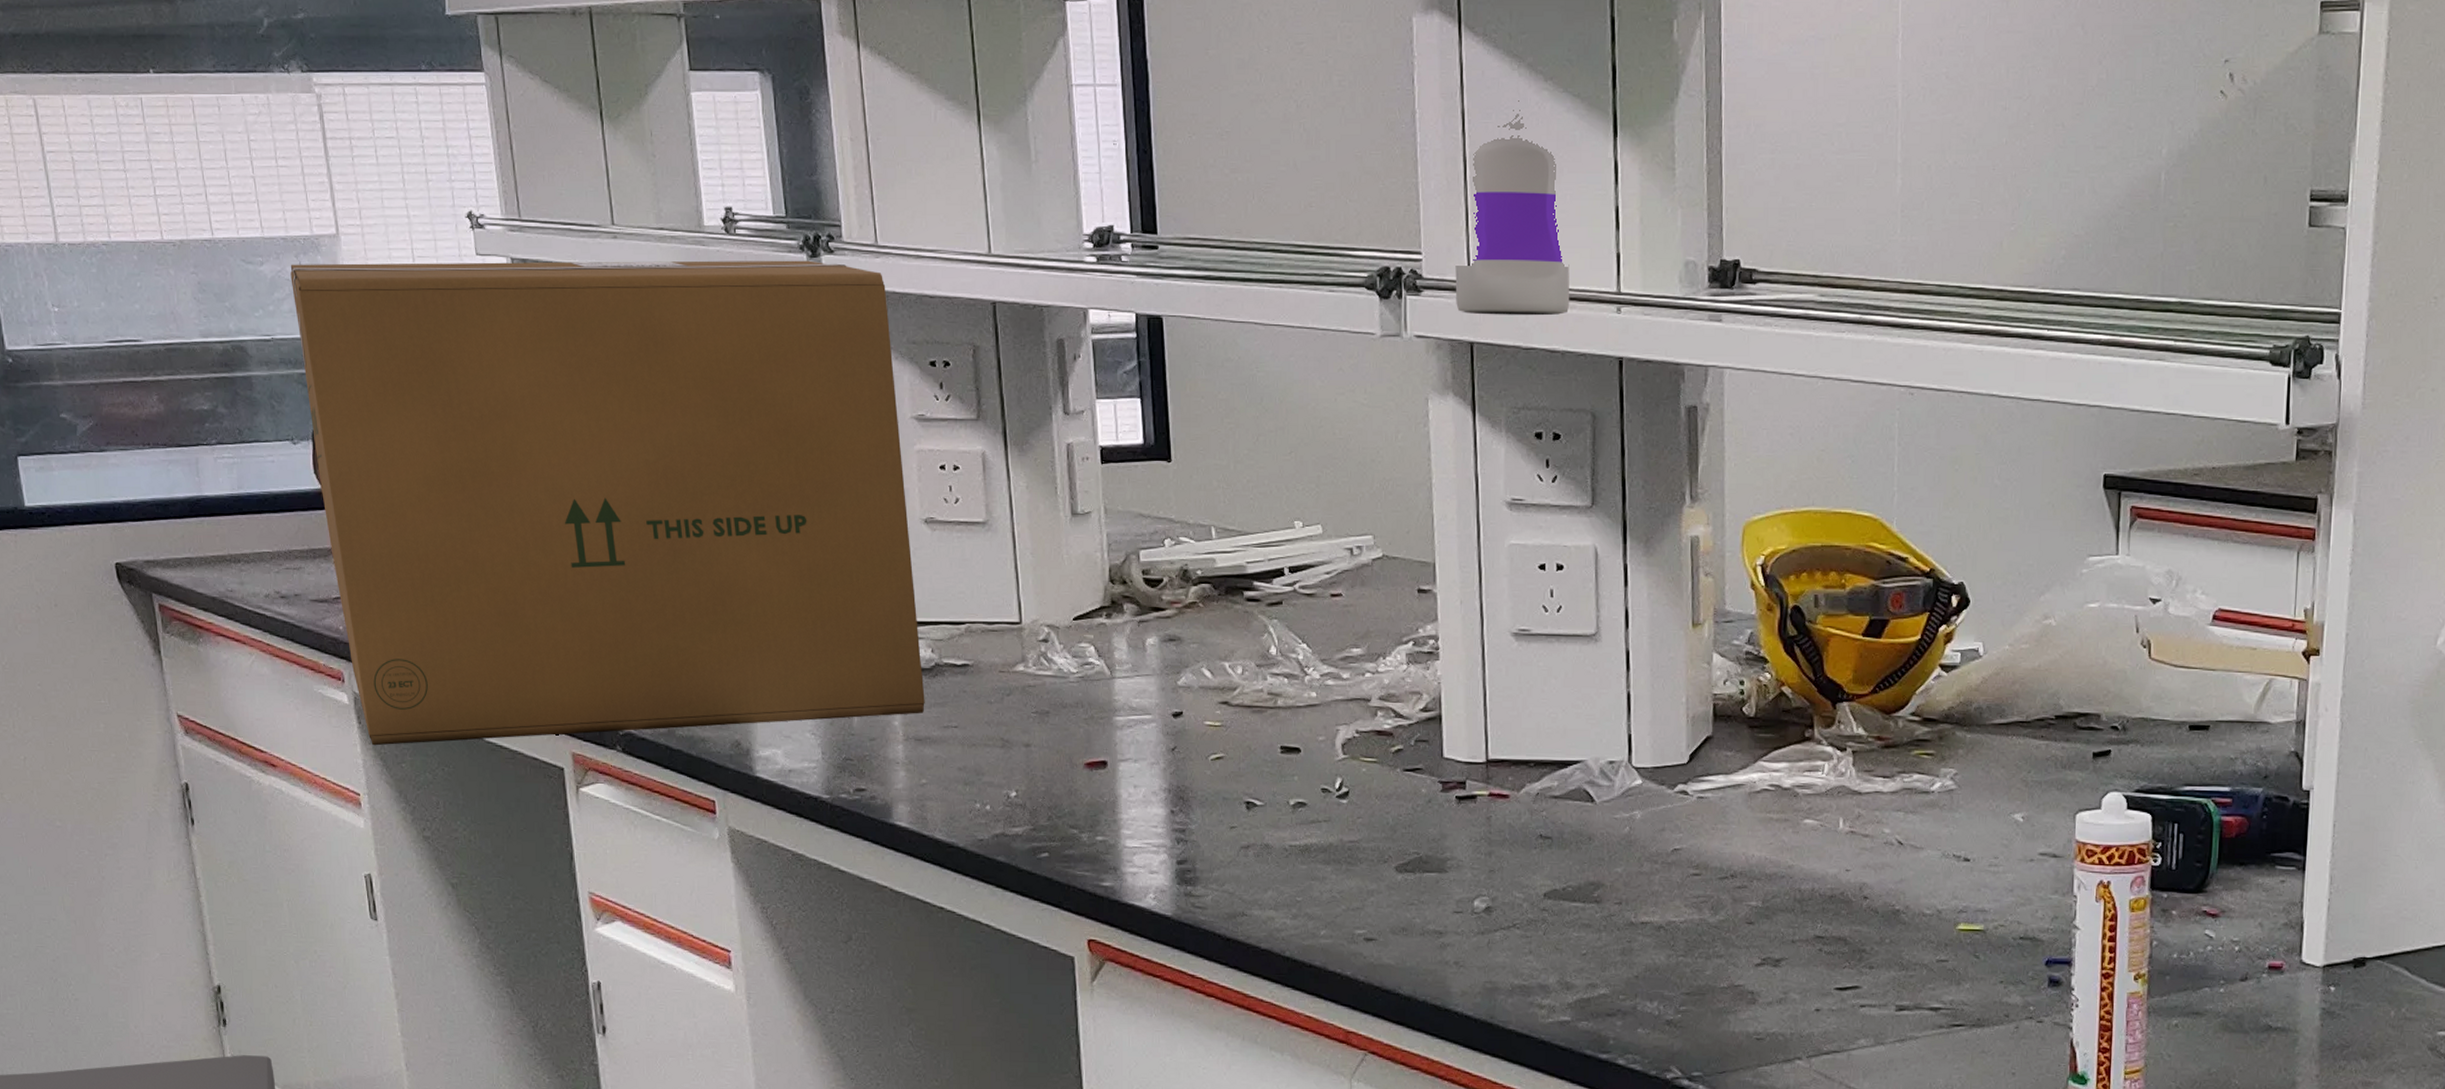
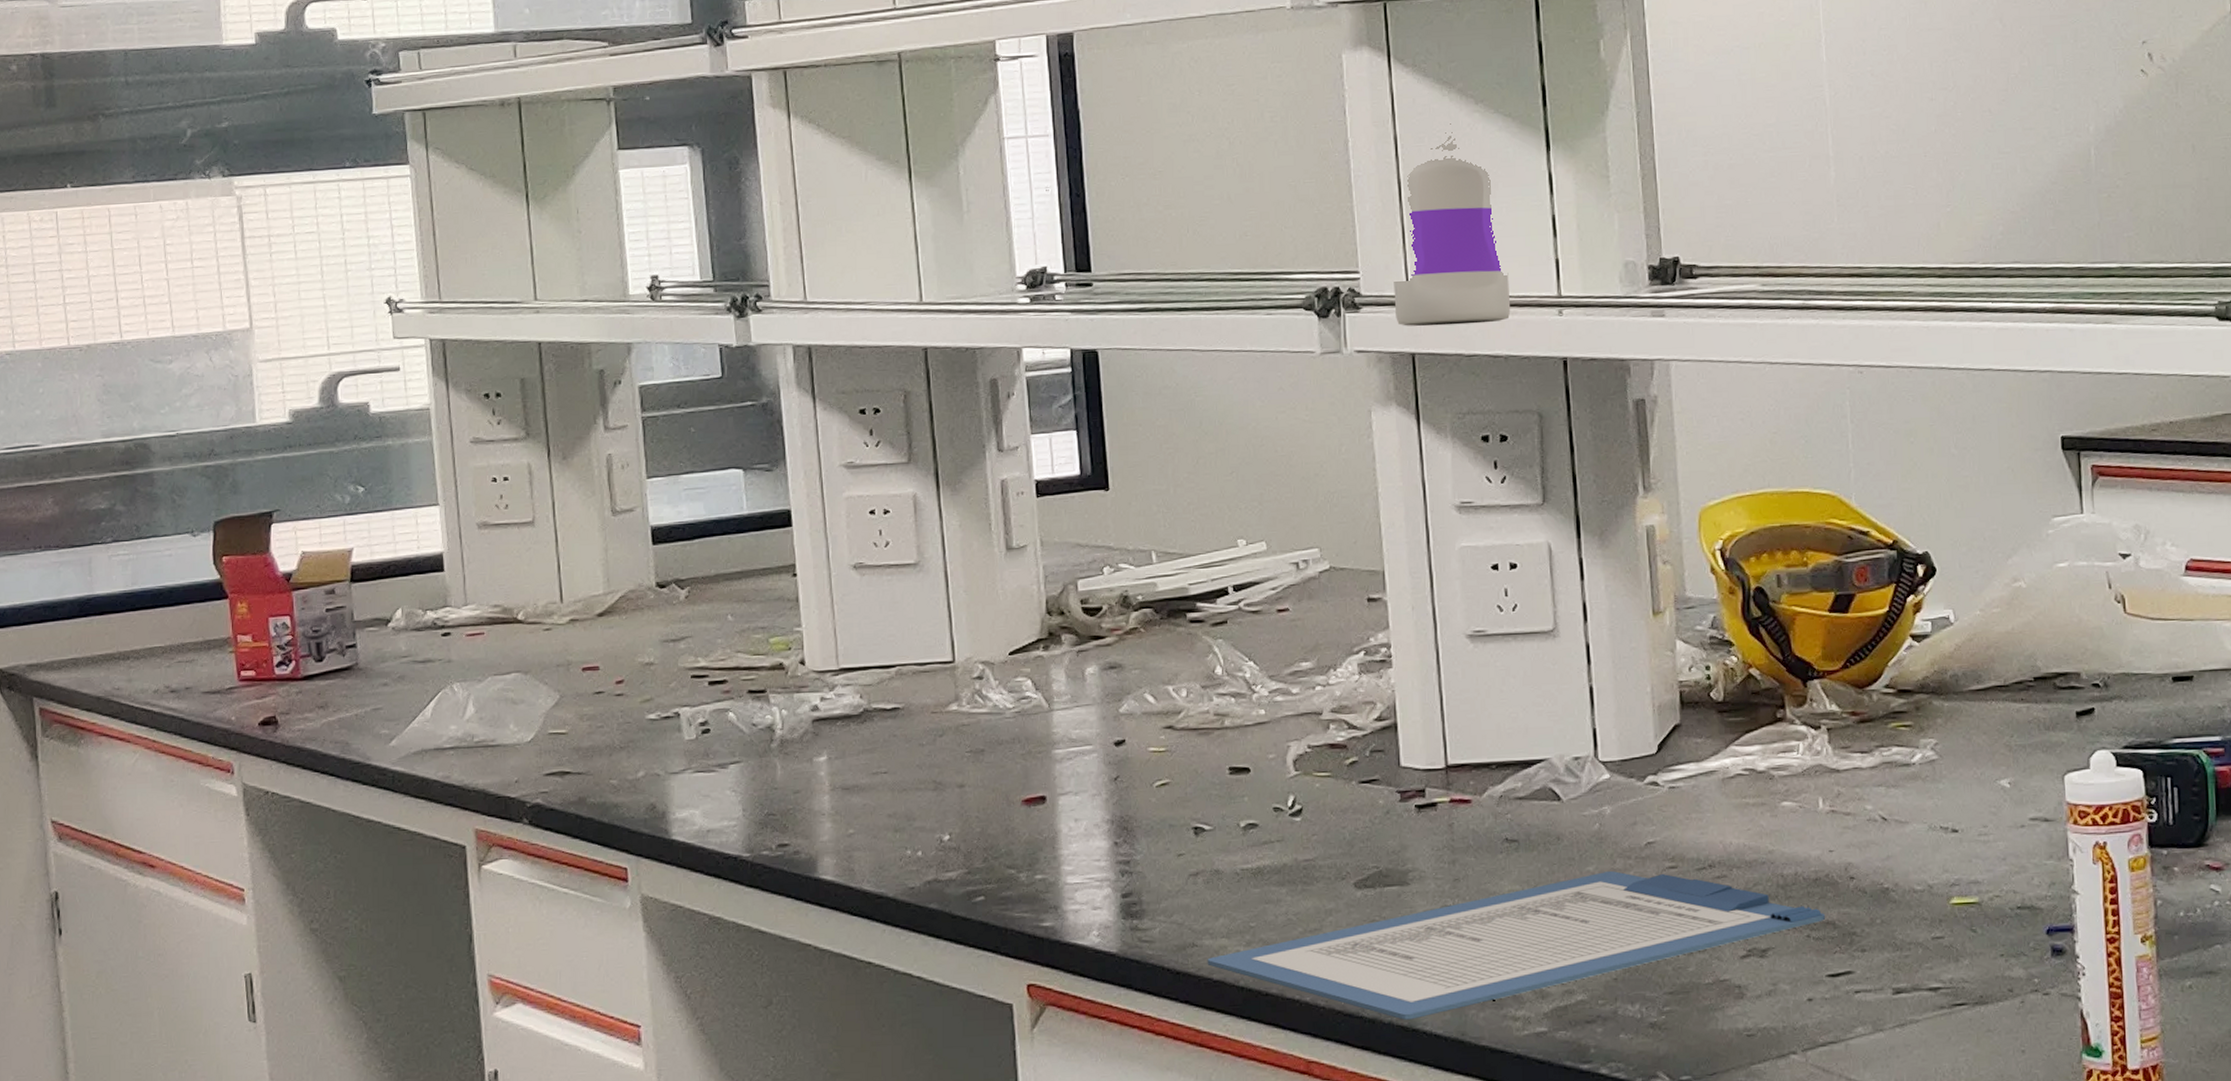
box: present [290,260,925,746] -> none [200,321,853,838]
clipboard: none [1255,874,1838,1000] -> present [1207,871,1826,1020]

